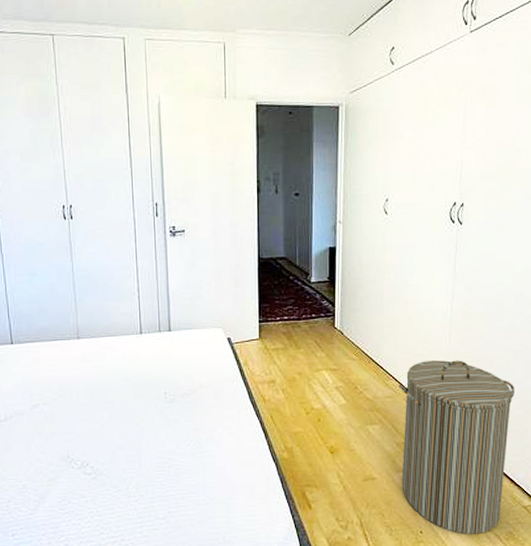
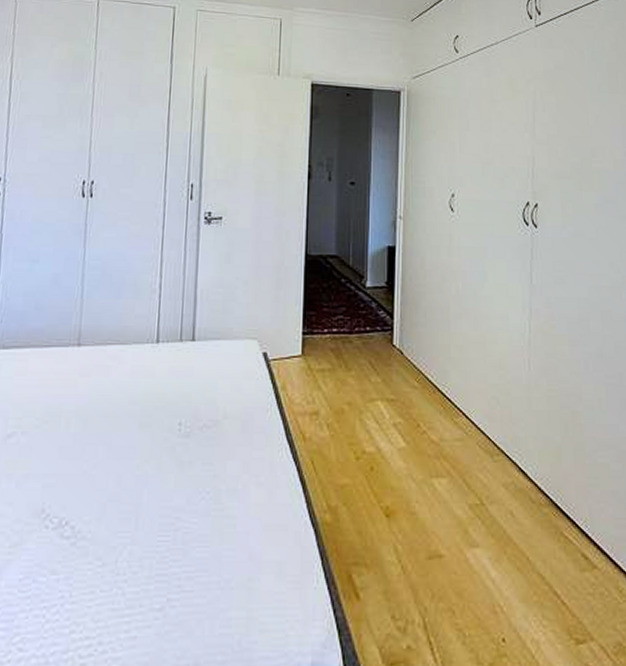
laundry hamper: present [399,360,516,534] -> none [470,393,611,645]

